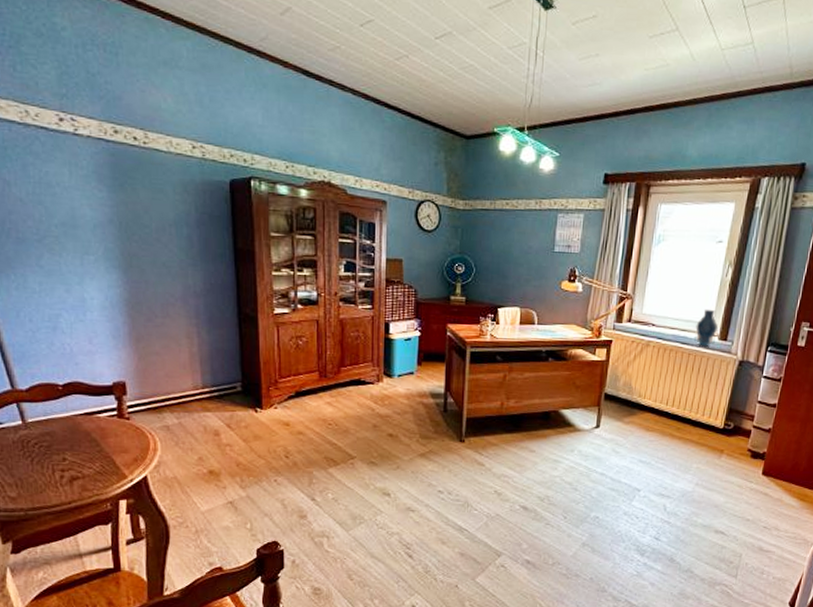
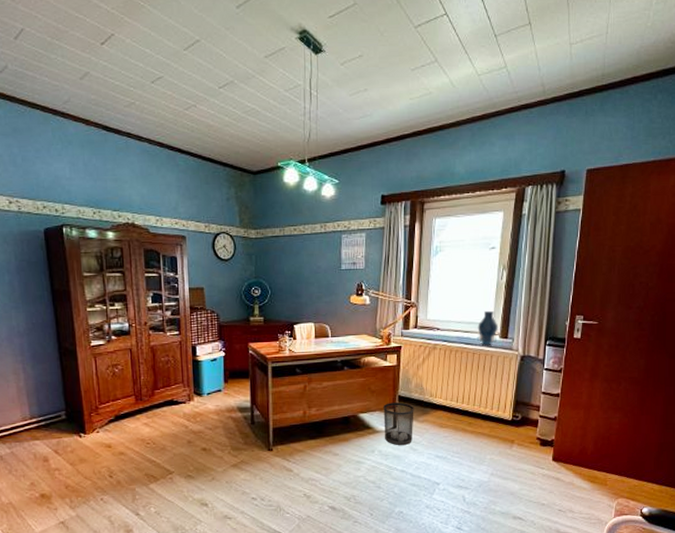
waste bin: none [586,400,621,446] -> present [383,402,414,445]

